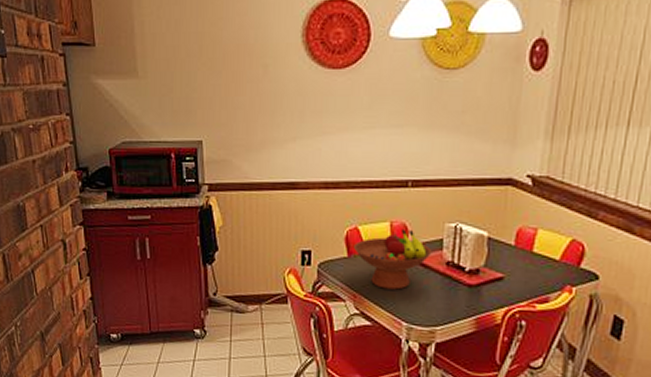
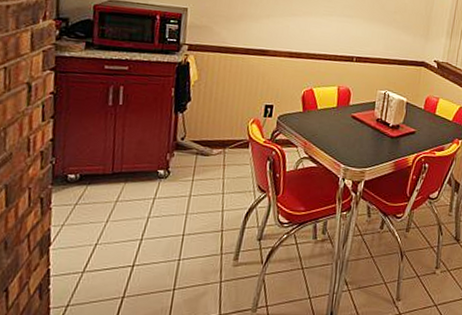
fruit bowl: present [354,228,432,290] -> none [308,92,367,139]

